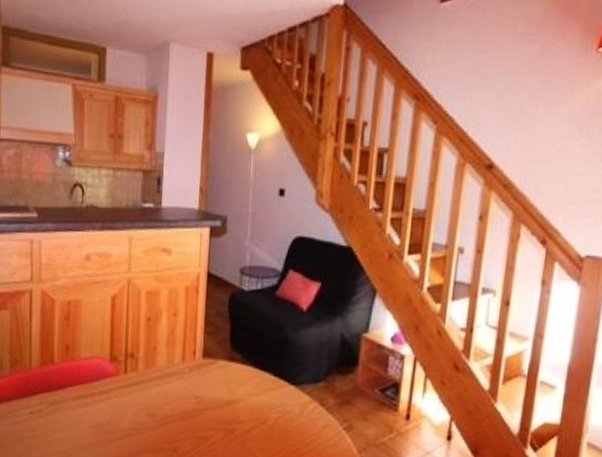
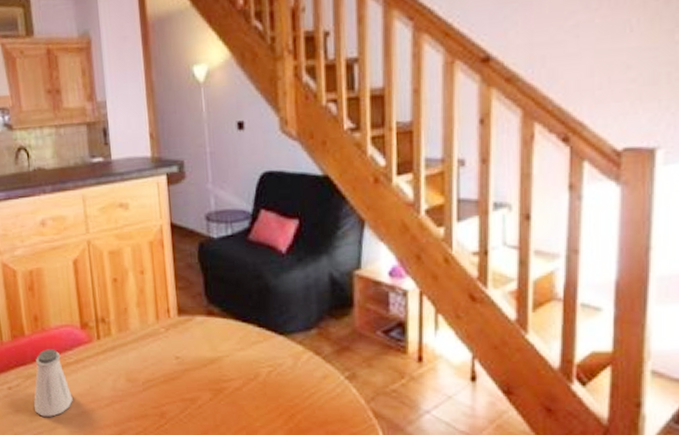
saltshaker: none [52,378,92,444] -> present [33,349,73,417]

